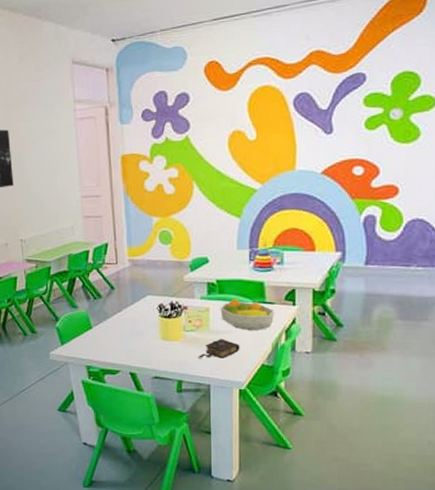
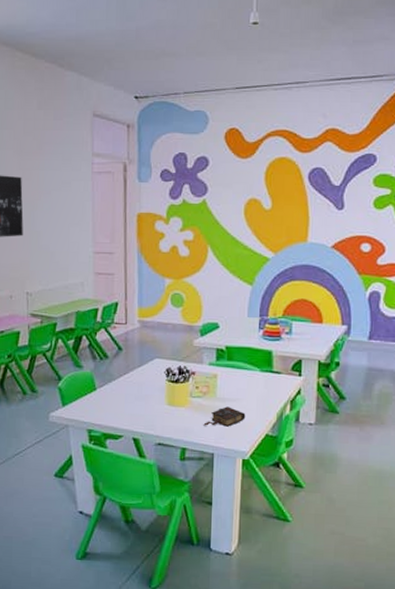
fruit bowl: present [220,299,275,330] -> none [228,367,282,399]

